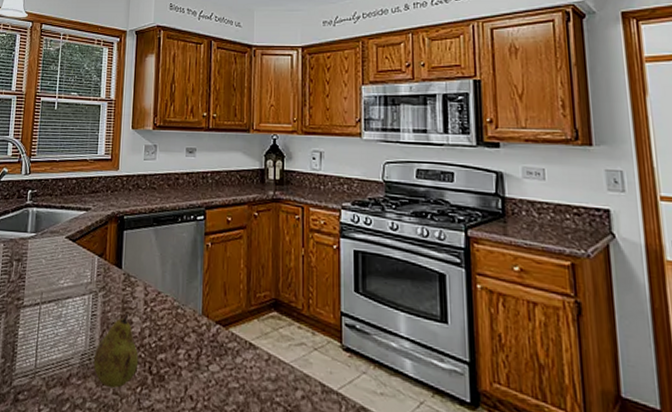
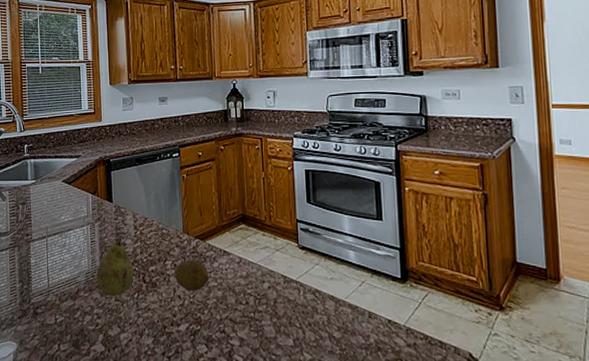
fruit: none [187,349,230,393] -> present [174,259,210,292]

